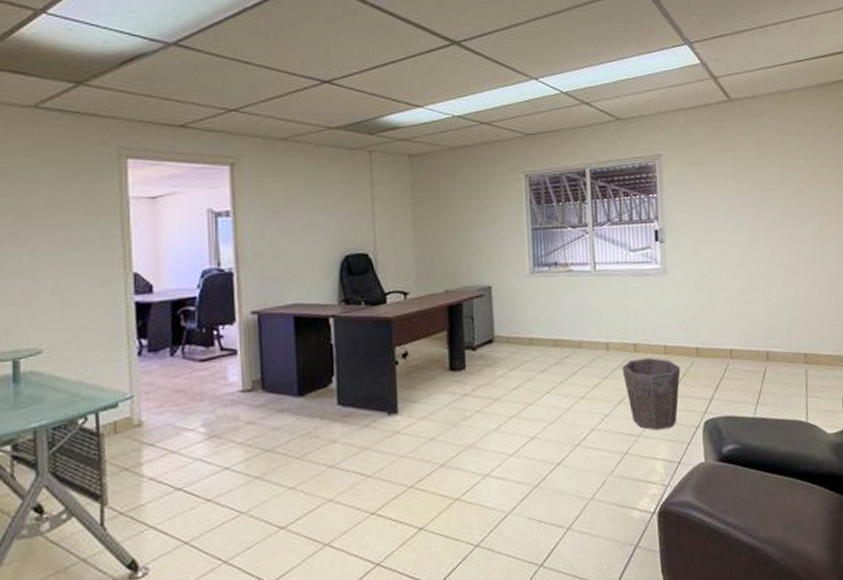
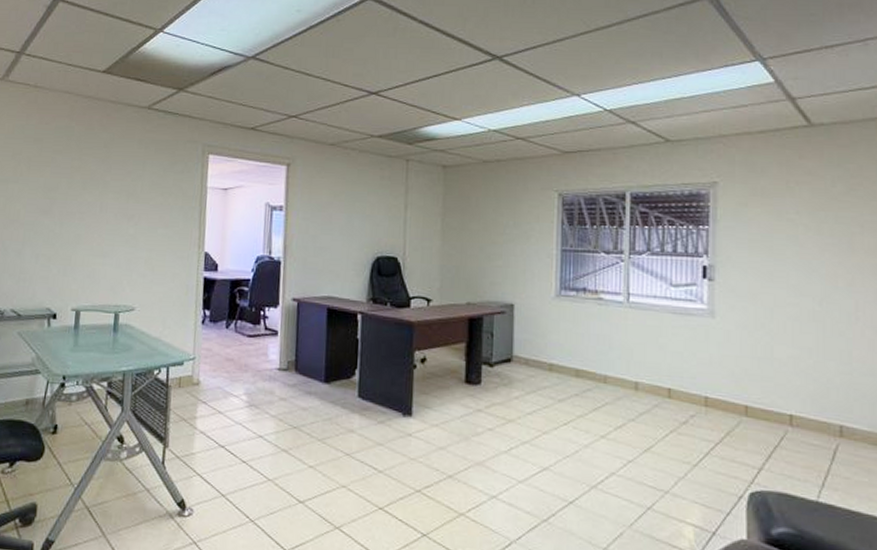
waste bin: present [622,358,681,431] -> none [651,406,723,492]

